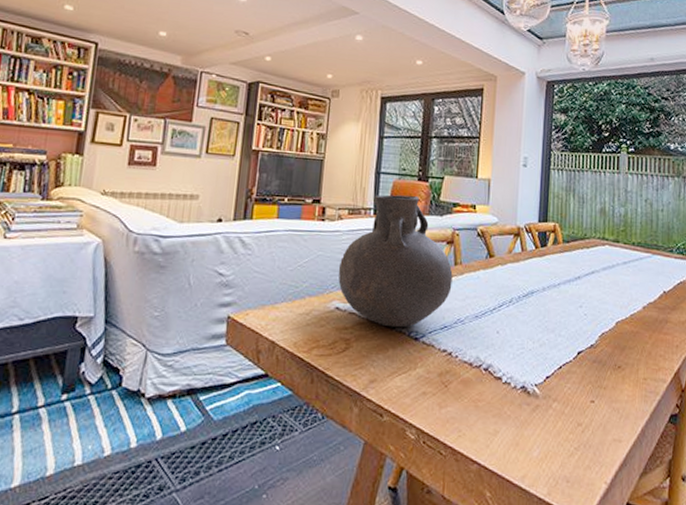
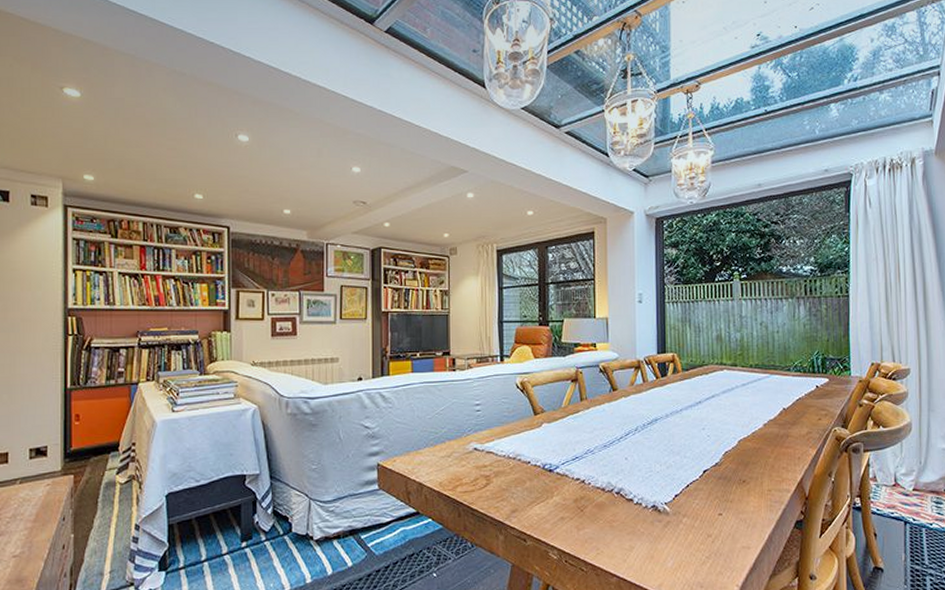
vase: present [338,195,453,328] -> none [473,341,580,462]

